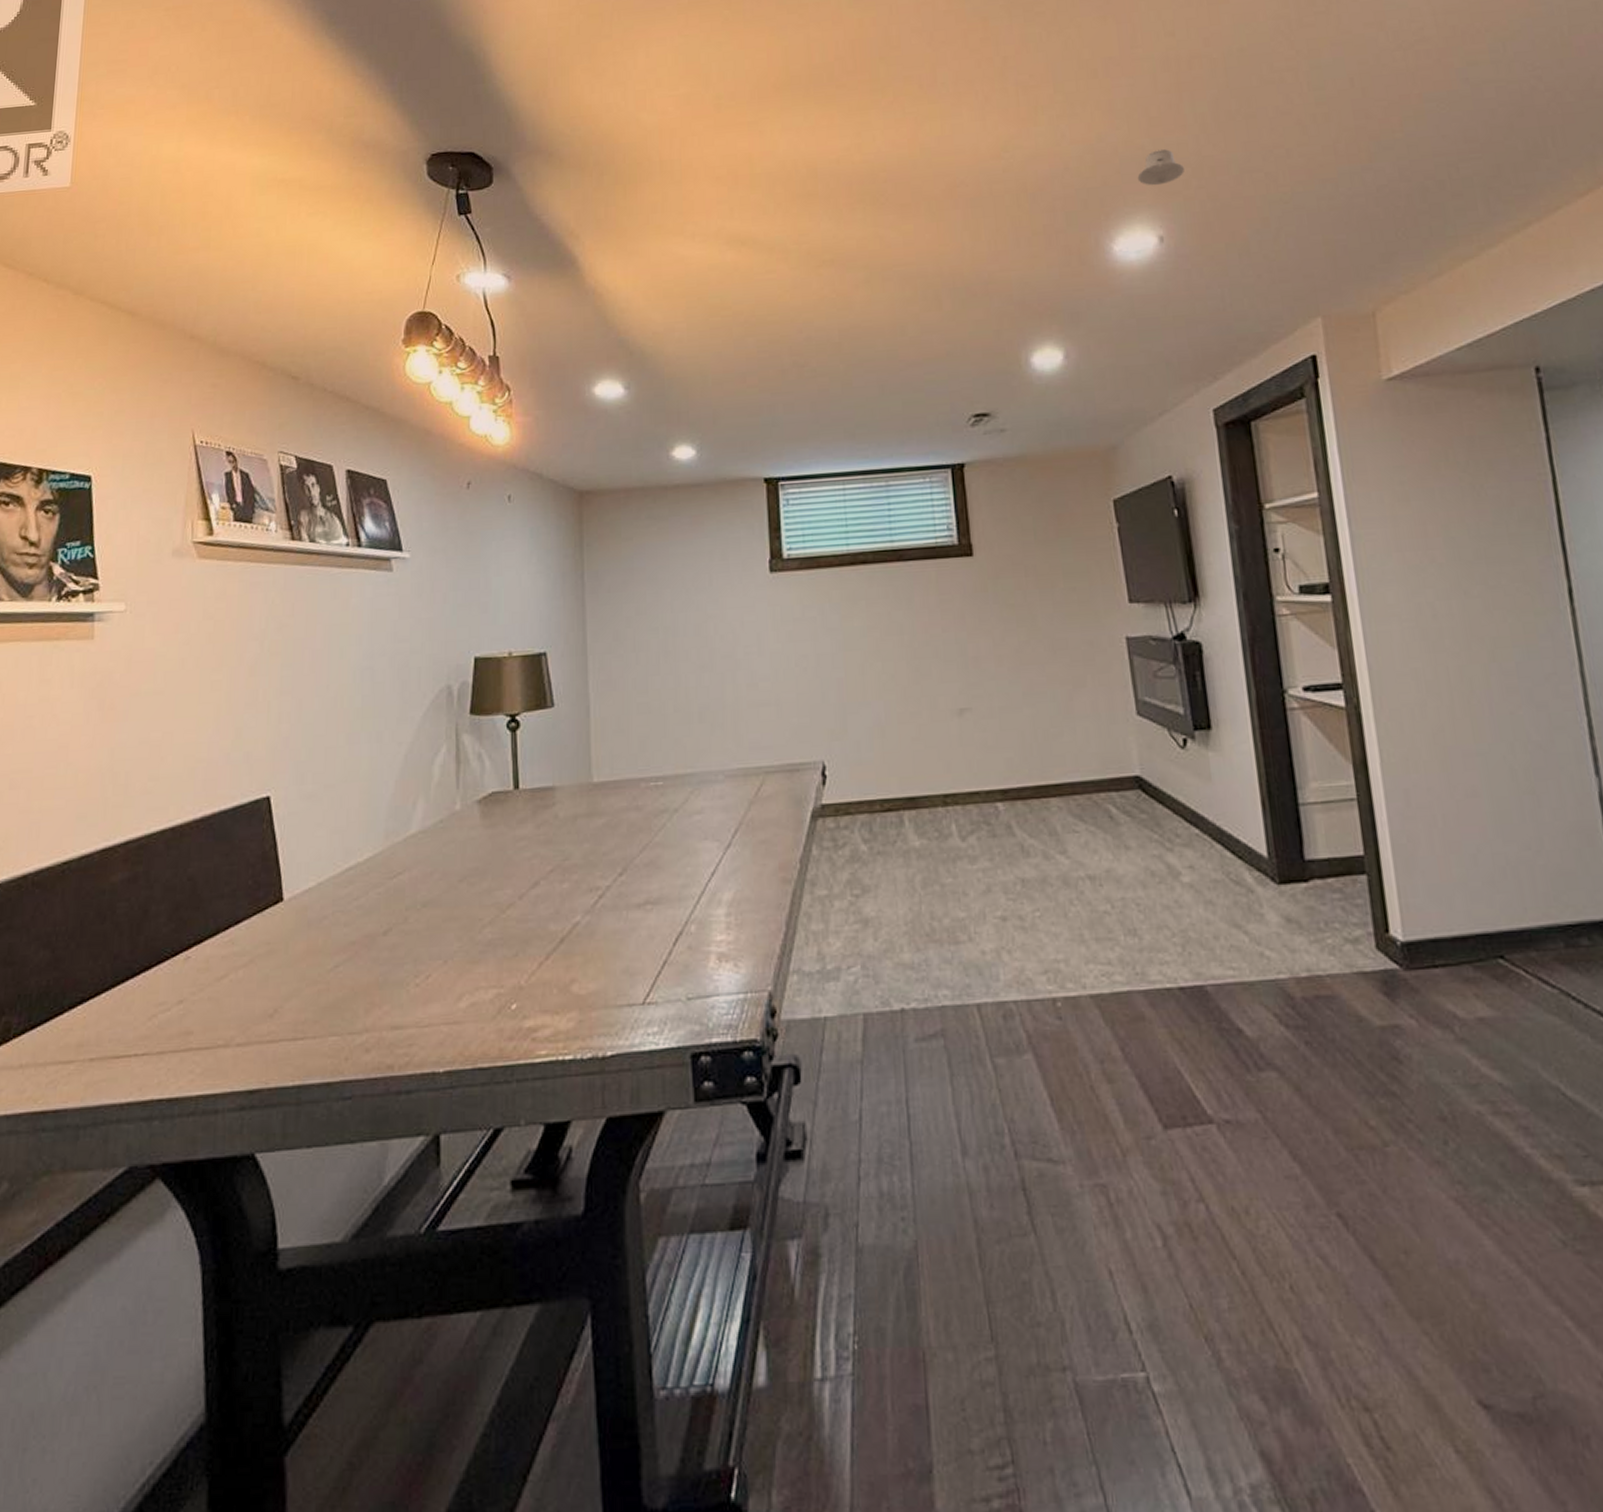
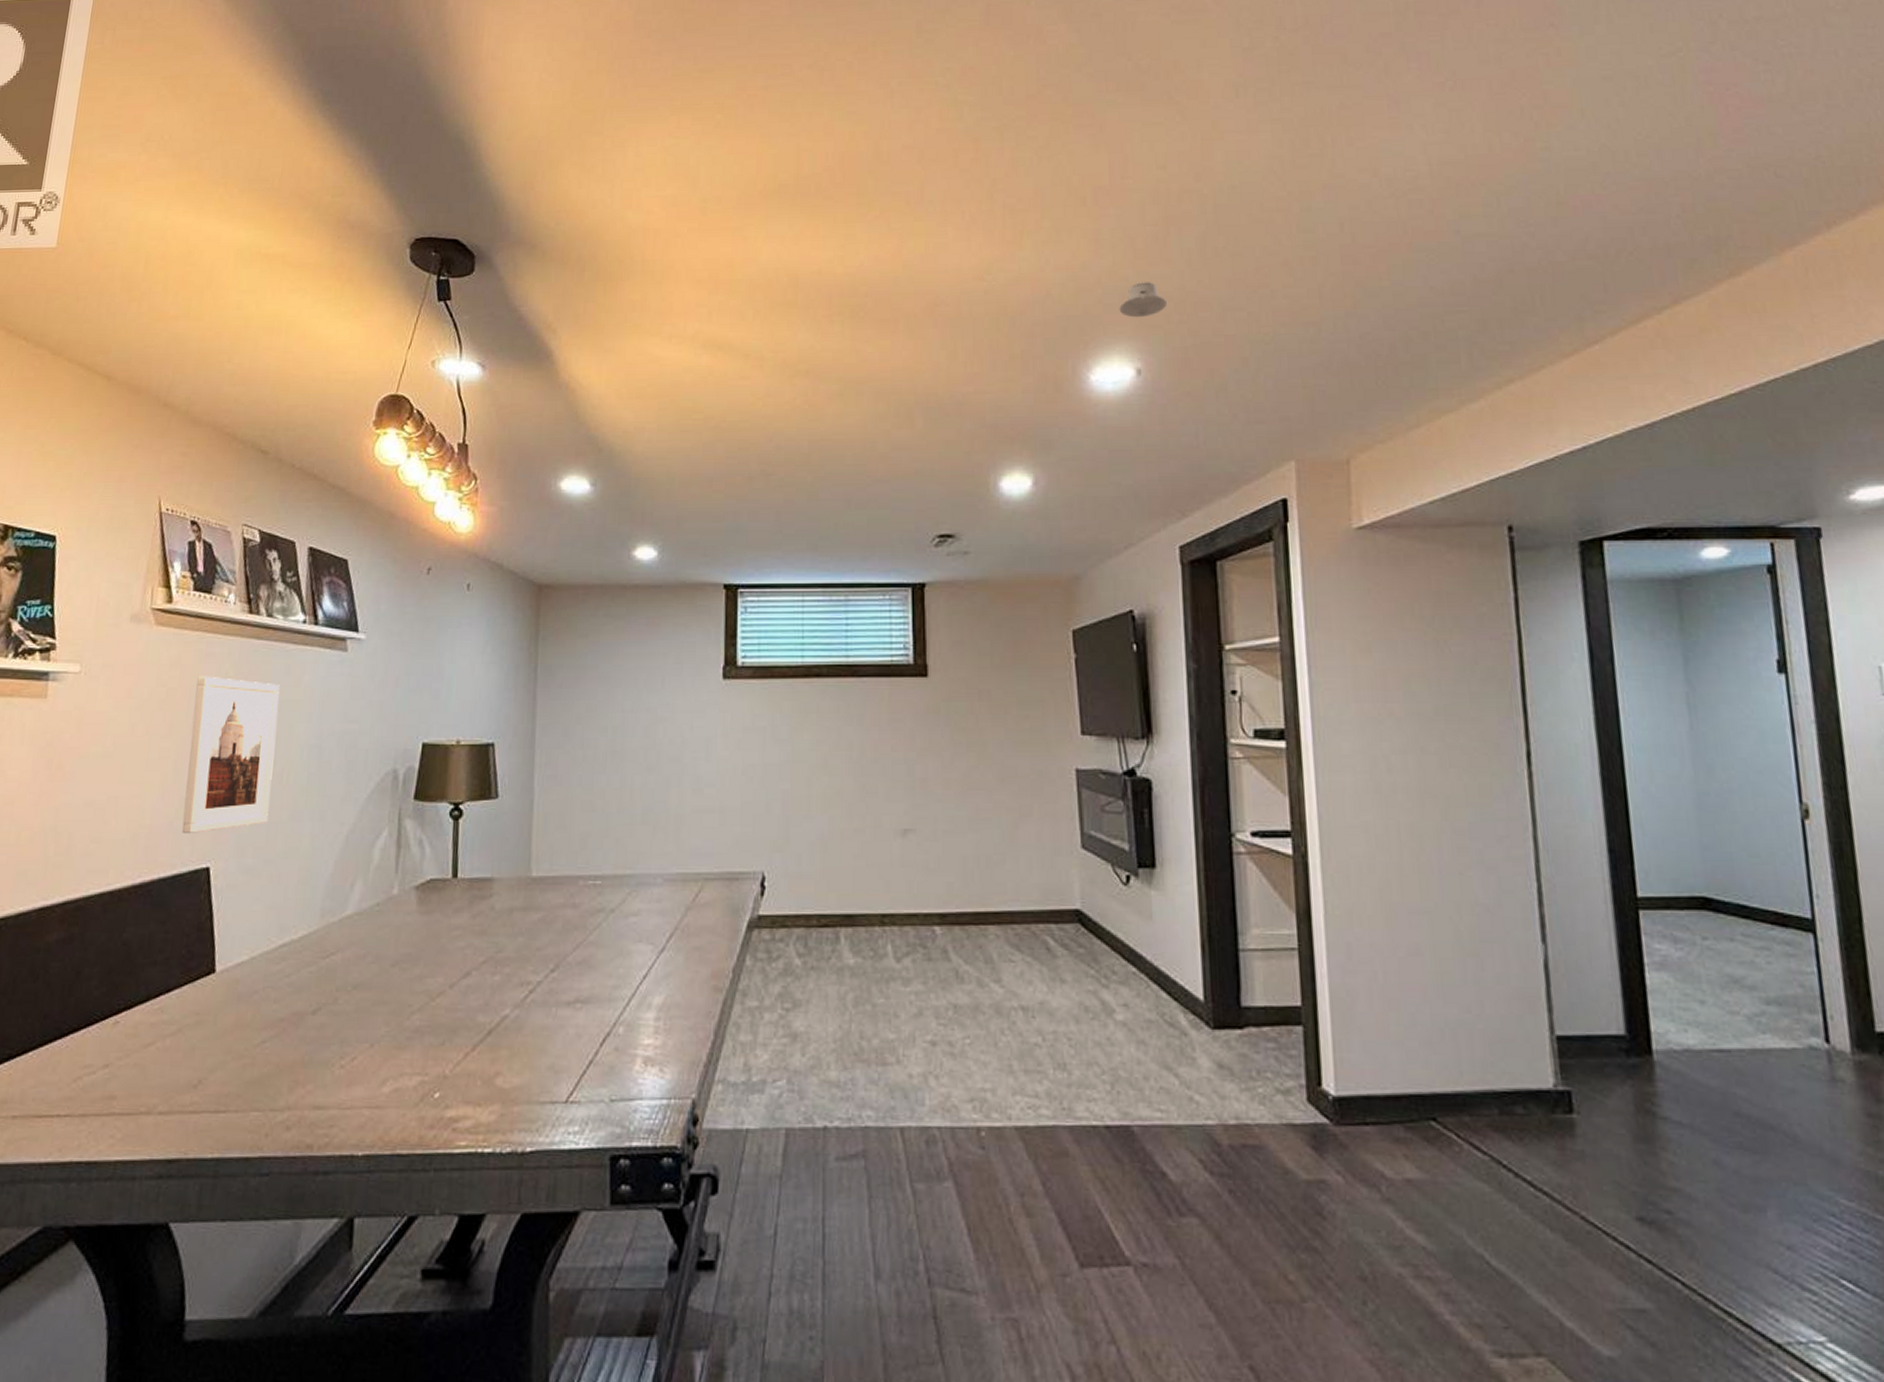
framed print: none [239,605,328,764] -> present [181,676,280,833]

